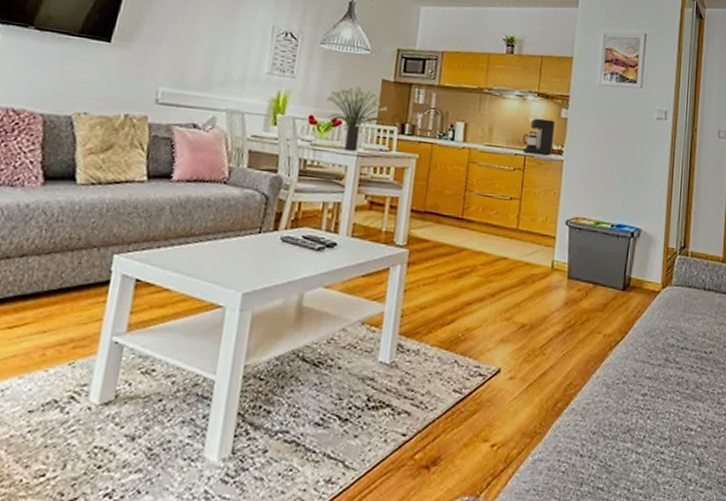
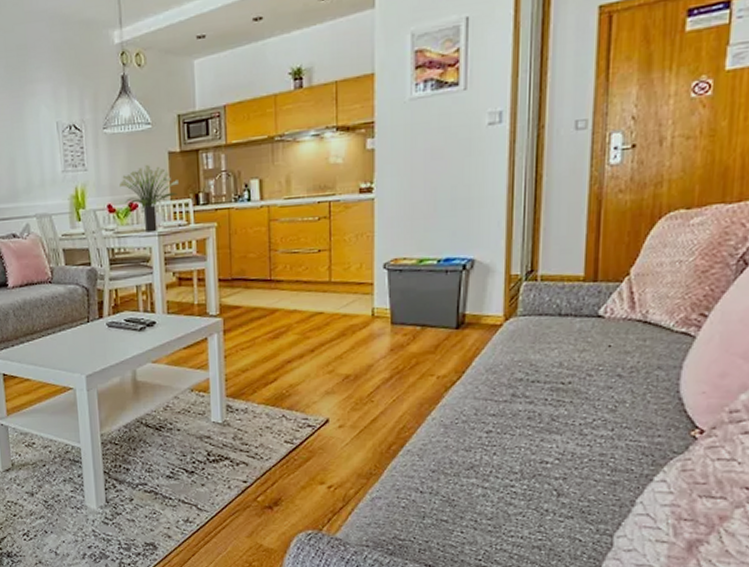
coffee maker: present [523,118,556,157] -> none [325,154,361,200]

